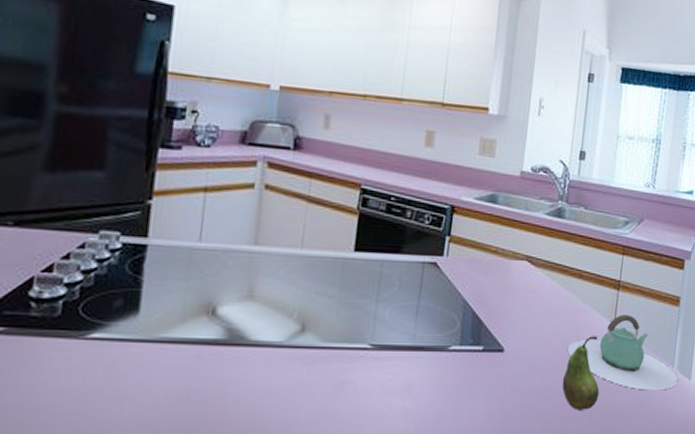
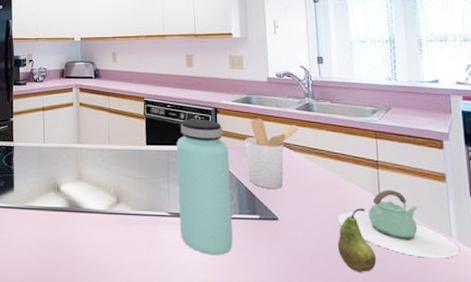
bottle: none [382,218,460,398] -> present [176,119,233,255]
utensil holder: none [479,222,545,313] -> present [245,118,298,189]

